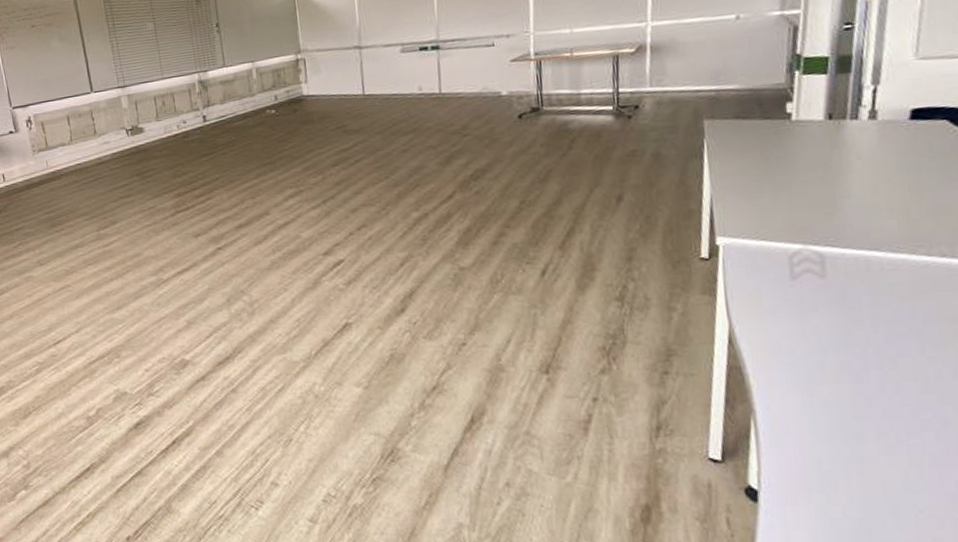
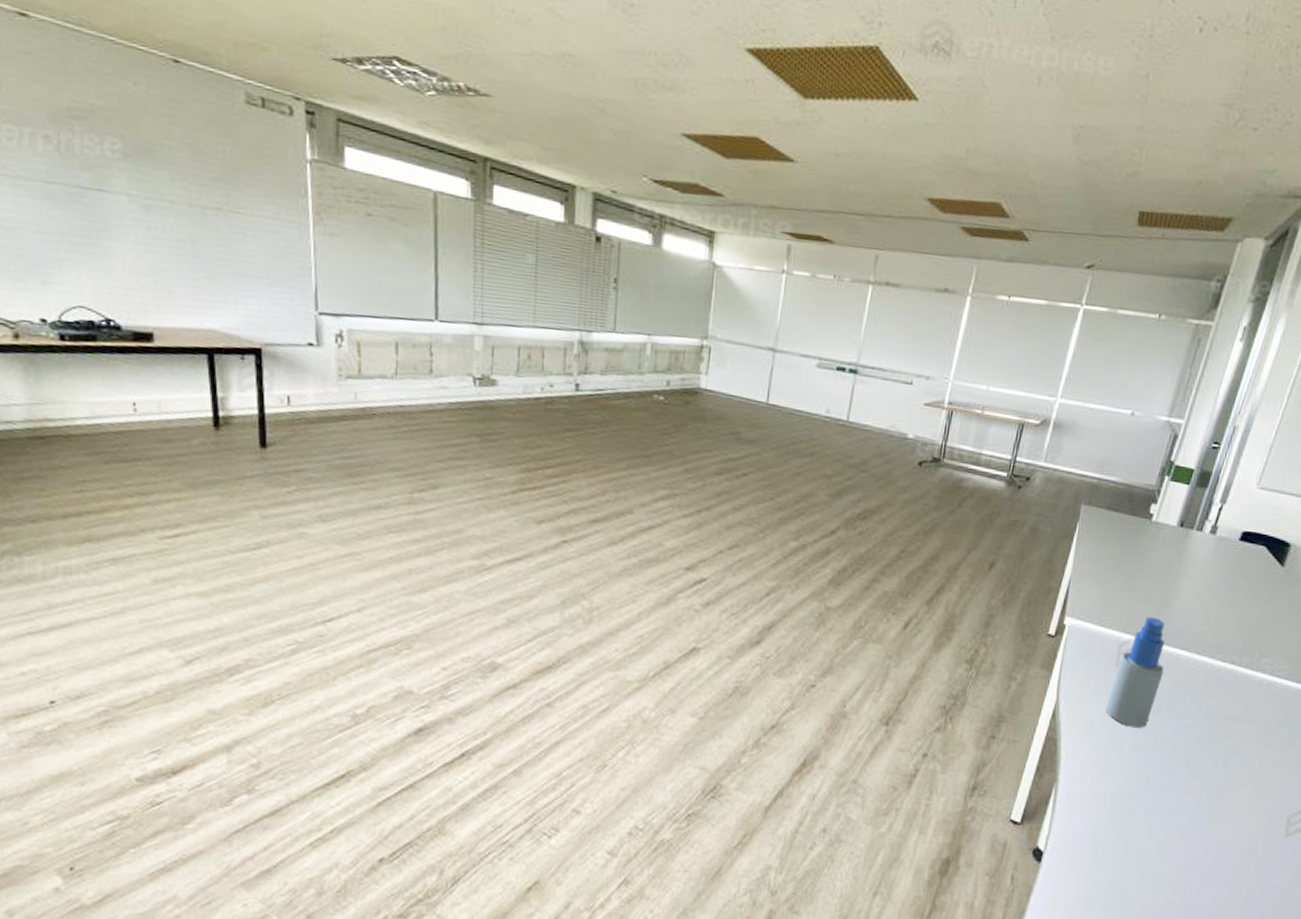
spray bottle: none [791,220,854,344] -> present [1105,617,1166,728]

